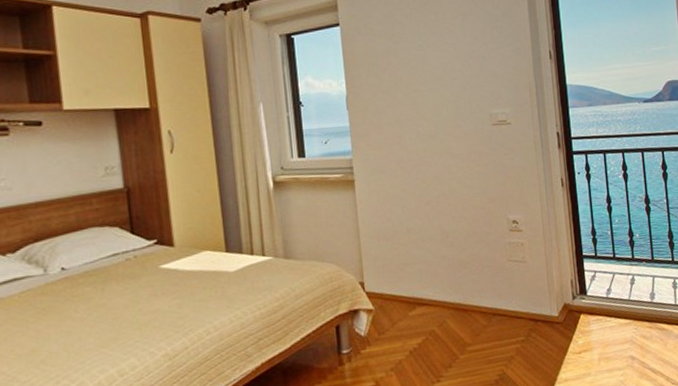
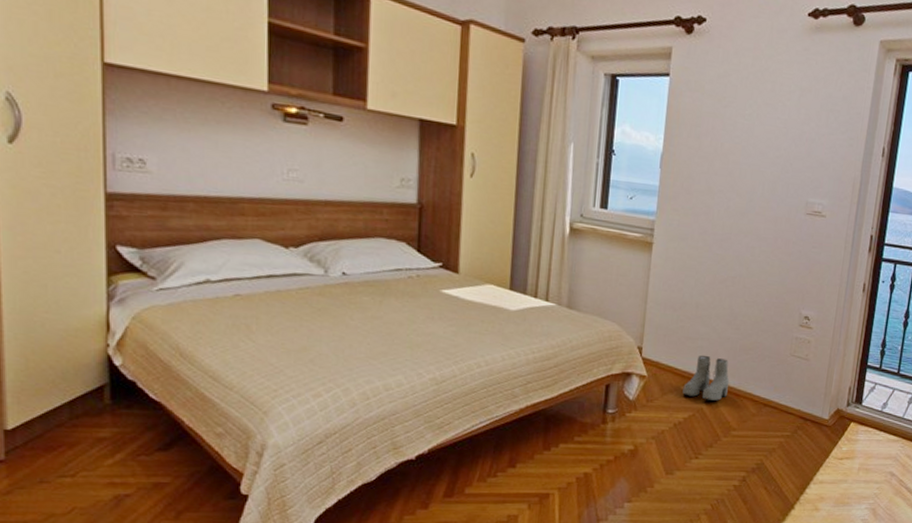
boots: none [411,277,455,322] -> present [682,354,730,401]

